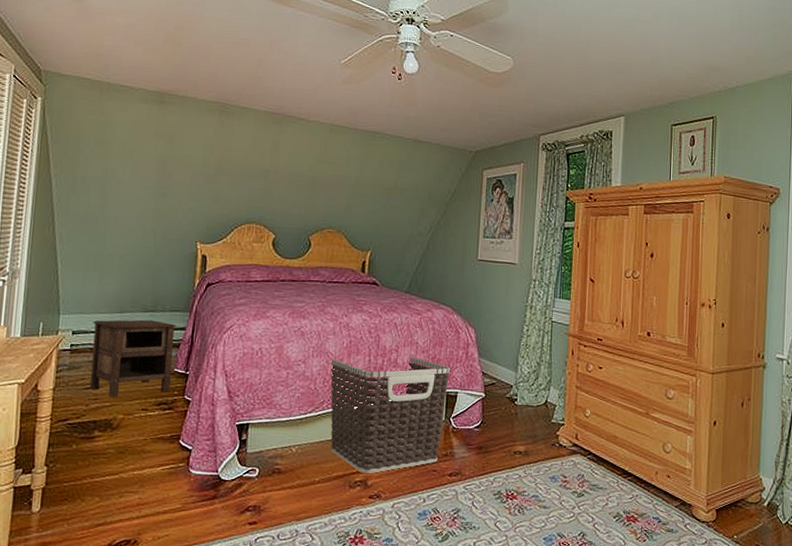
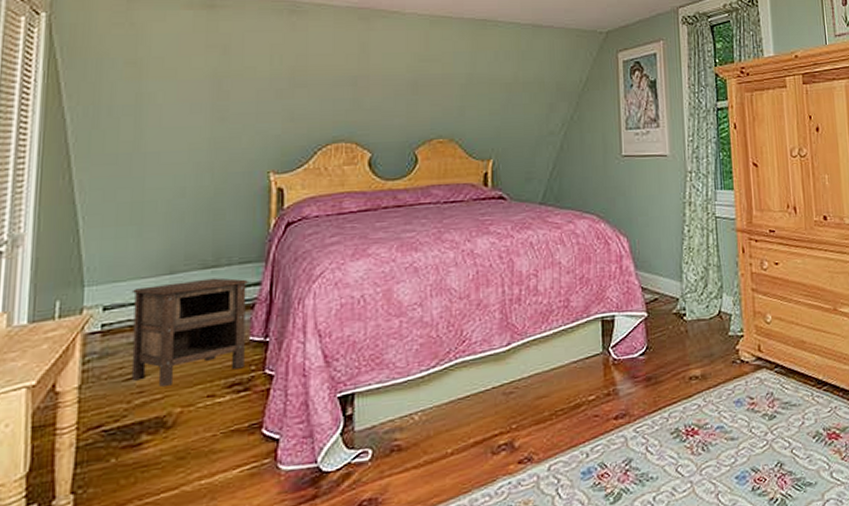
clothes hamper: present [330,356,451,473] -> none [455,279,604,433]

